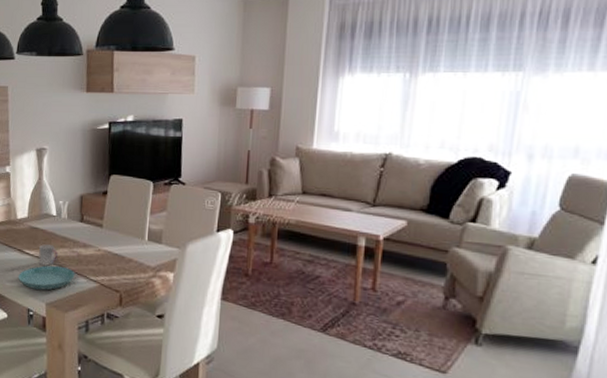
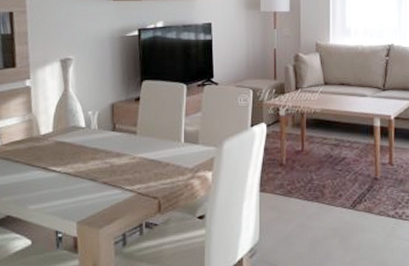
saucer: present [18,265,75,290] -> none [43,179,109,209]
cup: present [38,244,59,266] -> none [66,158,90,181]

